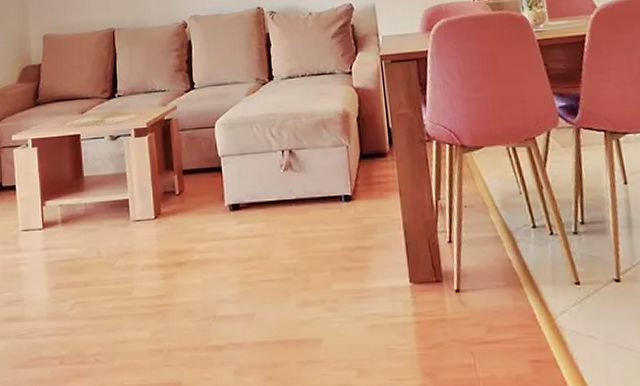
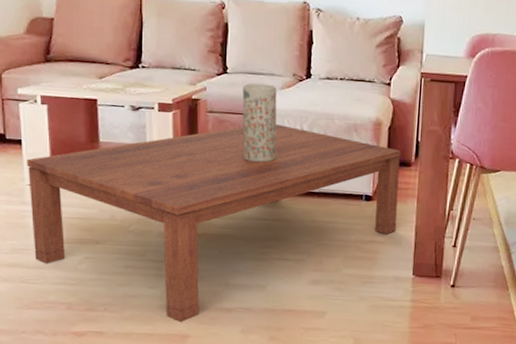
coffee table: none [21,132,383,368] -> present [27,124,401,322]
vase: none [210,92,249,176] -> present [242,83,277,163]

